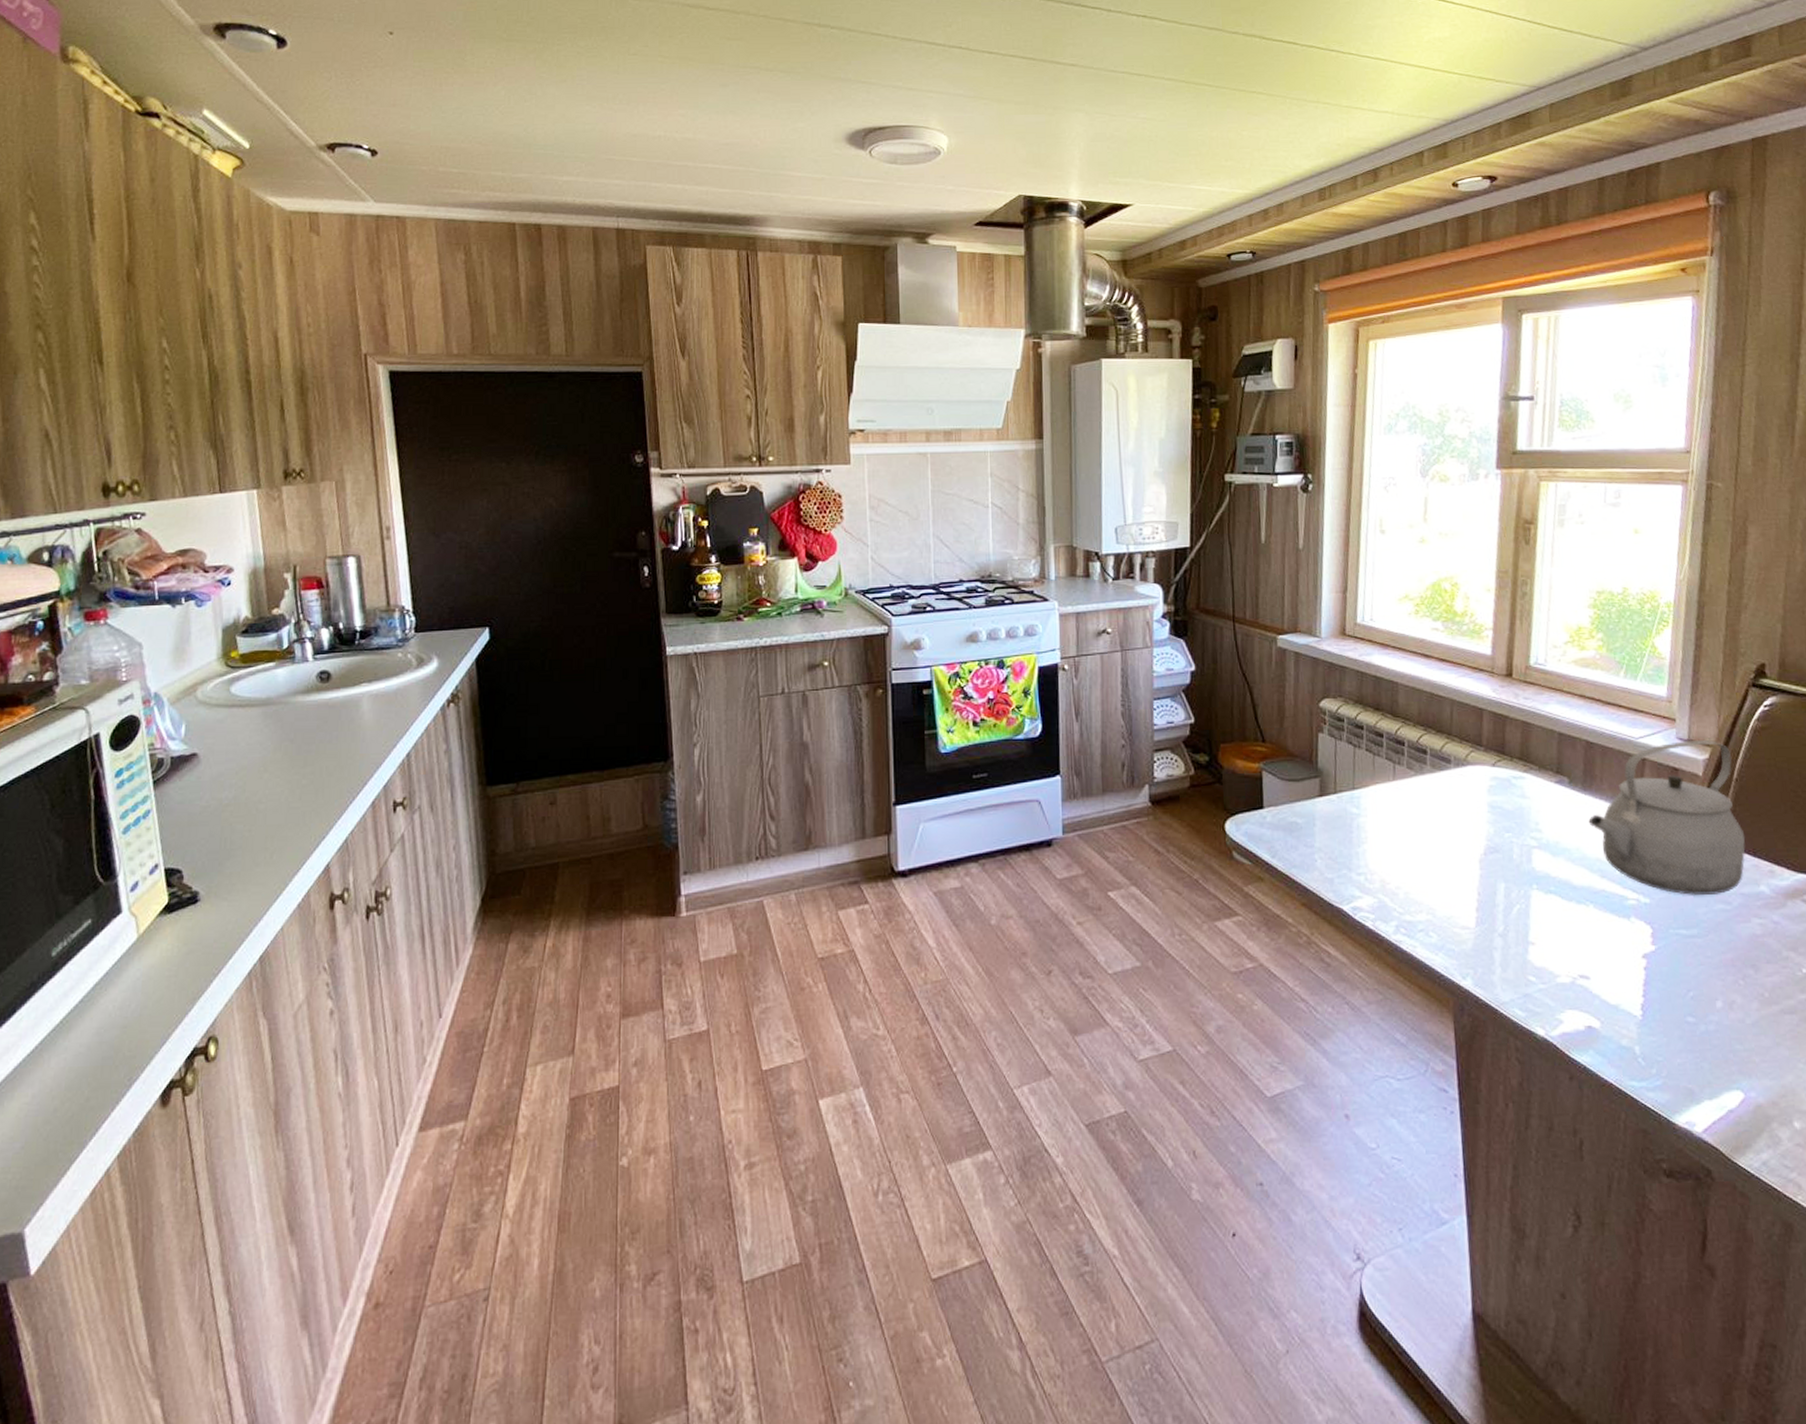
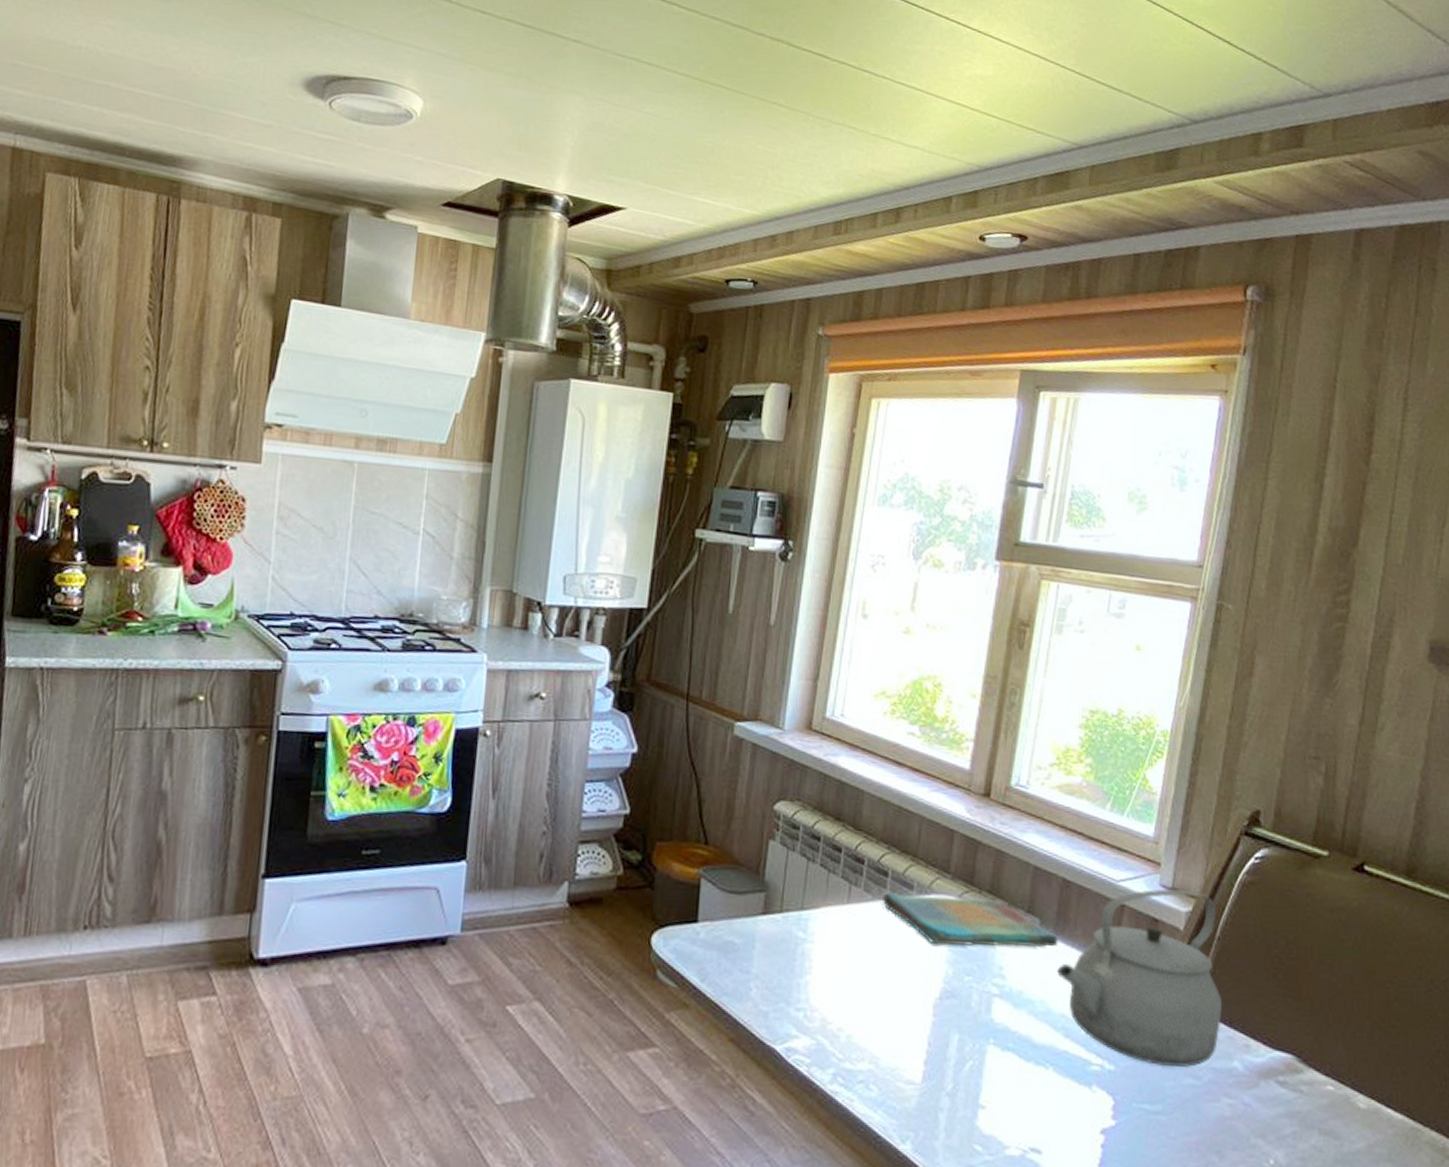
dish towel: none [1423,765,1587,809] -> present [881,893,1058,948]

